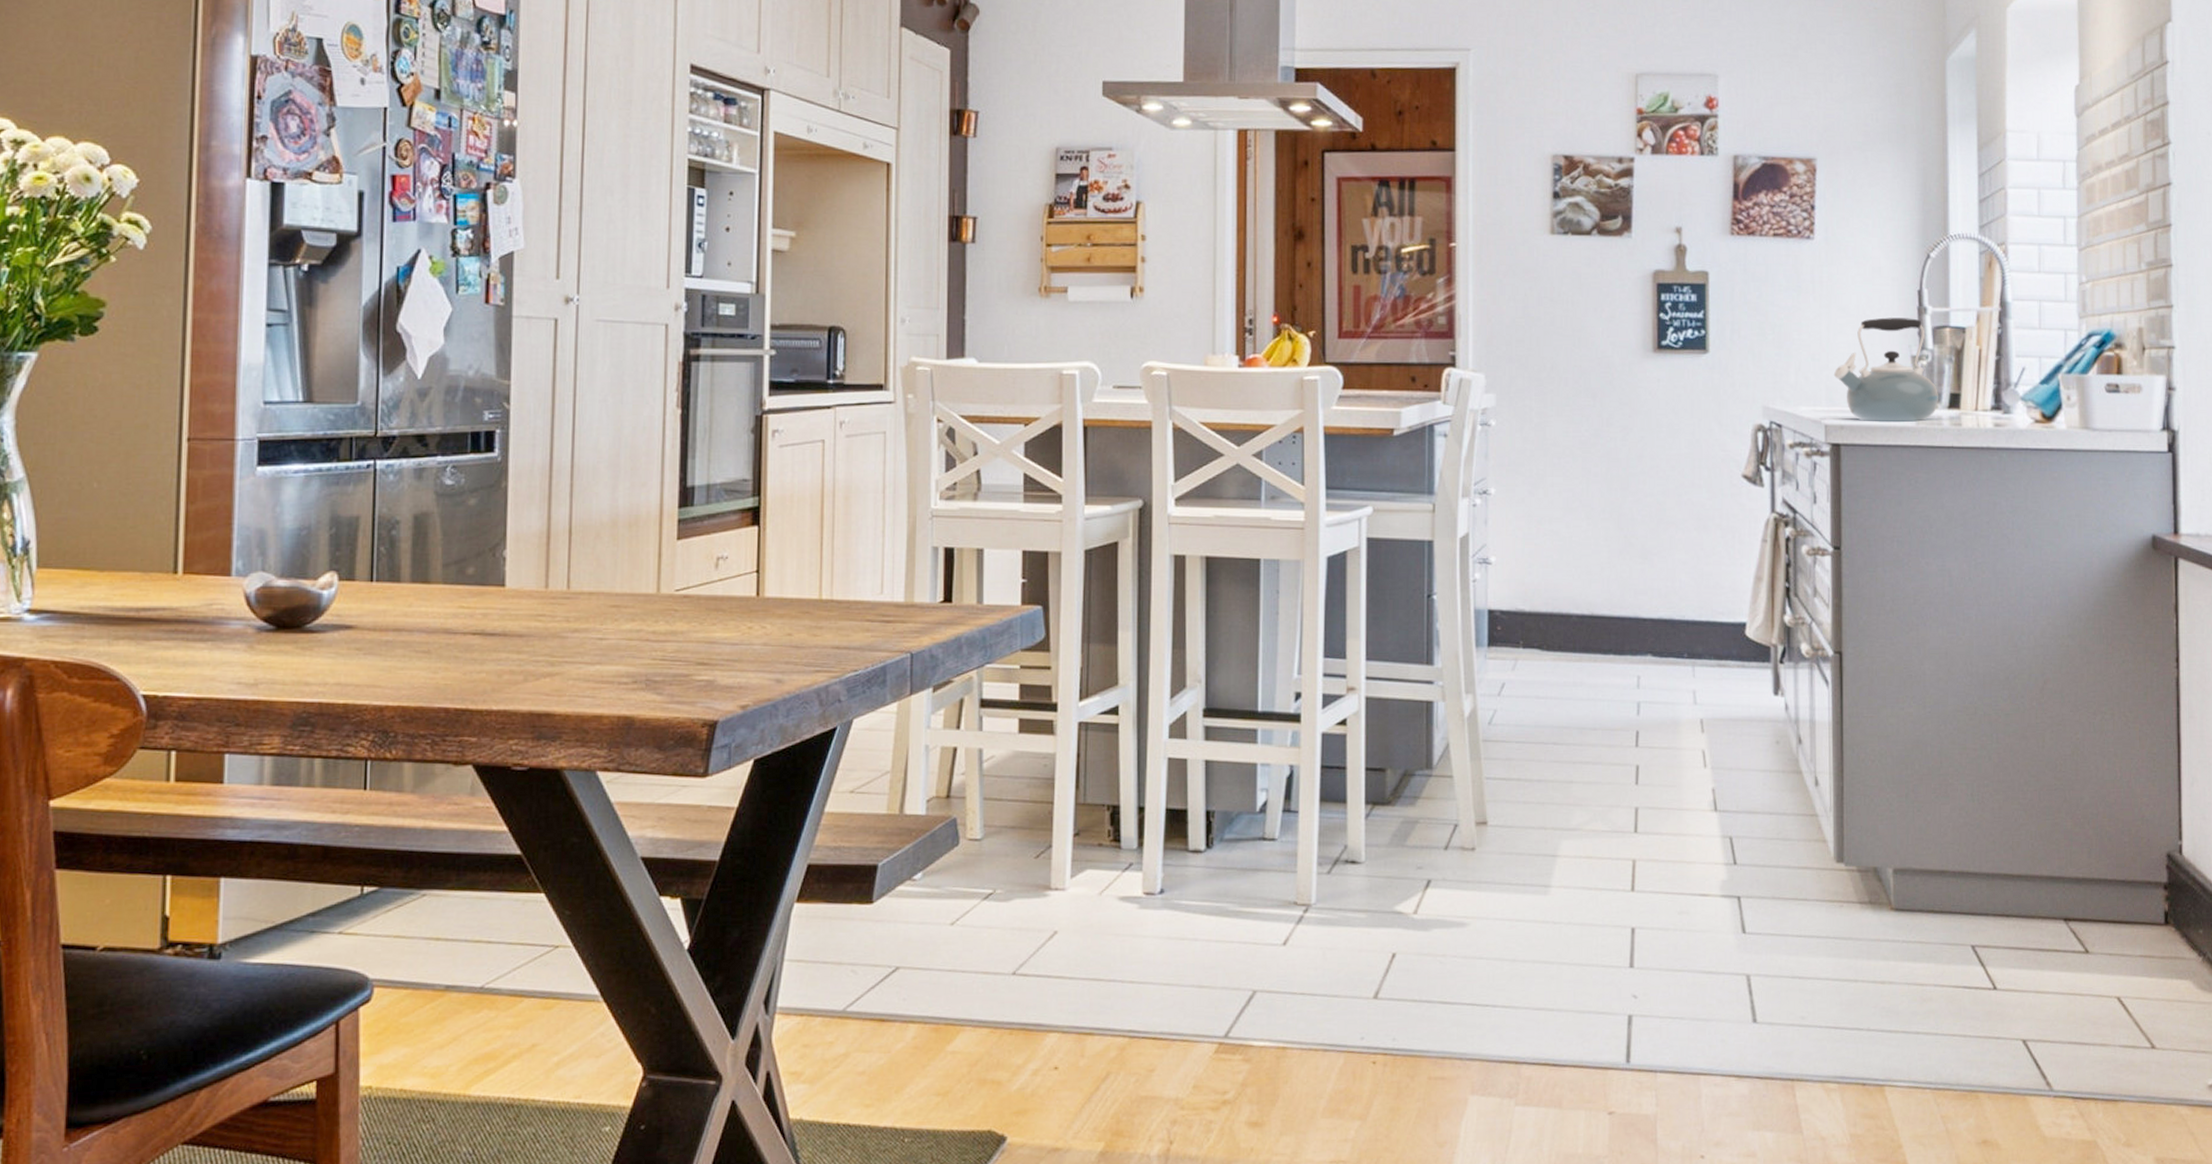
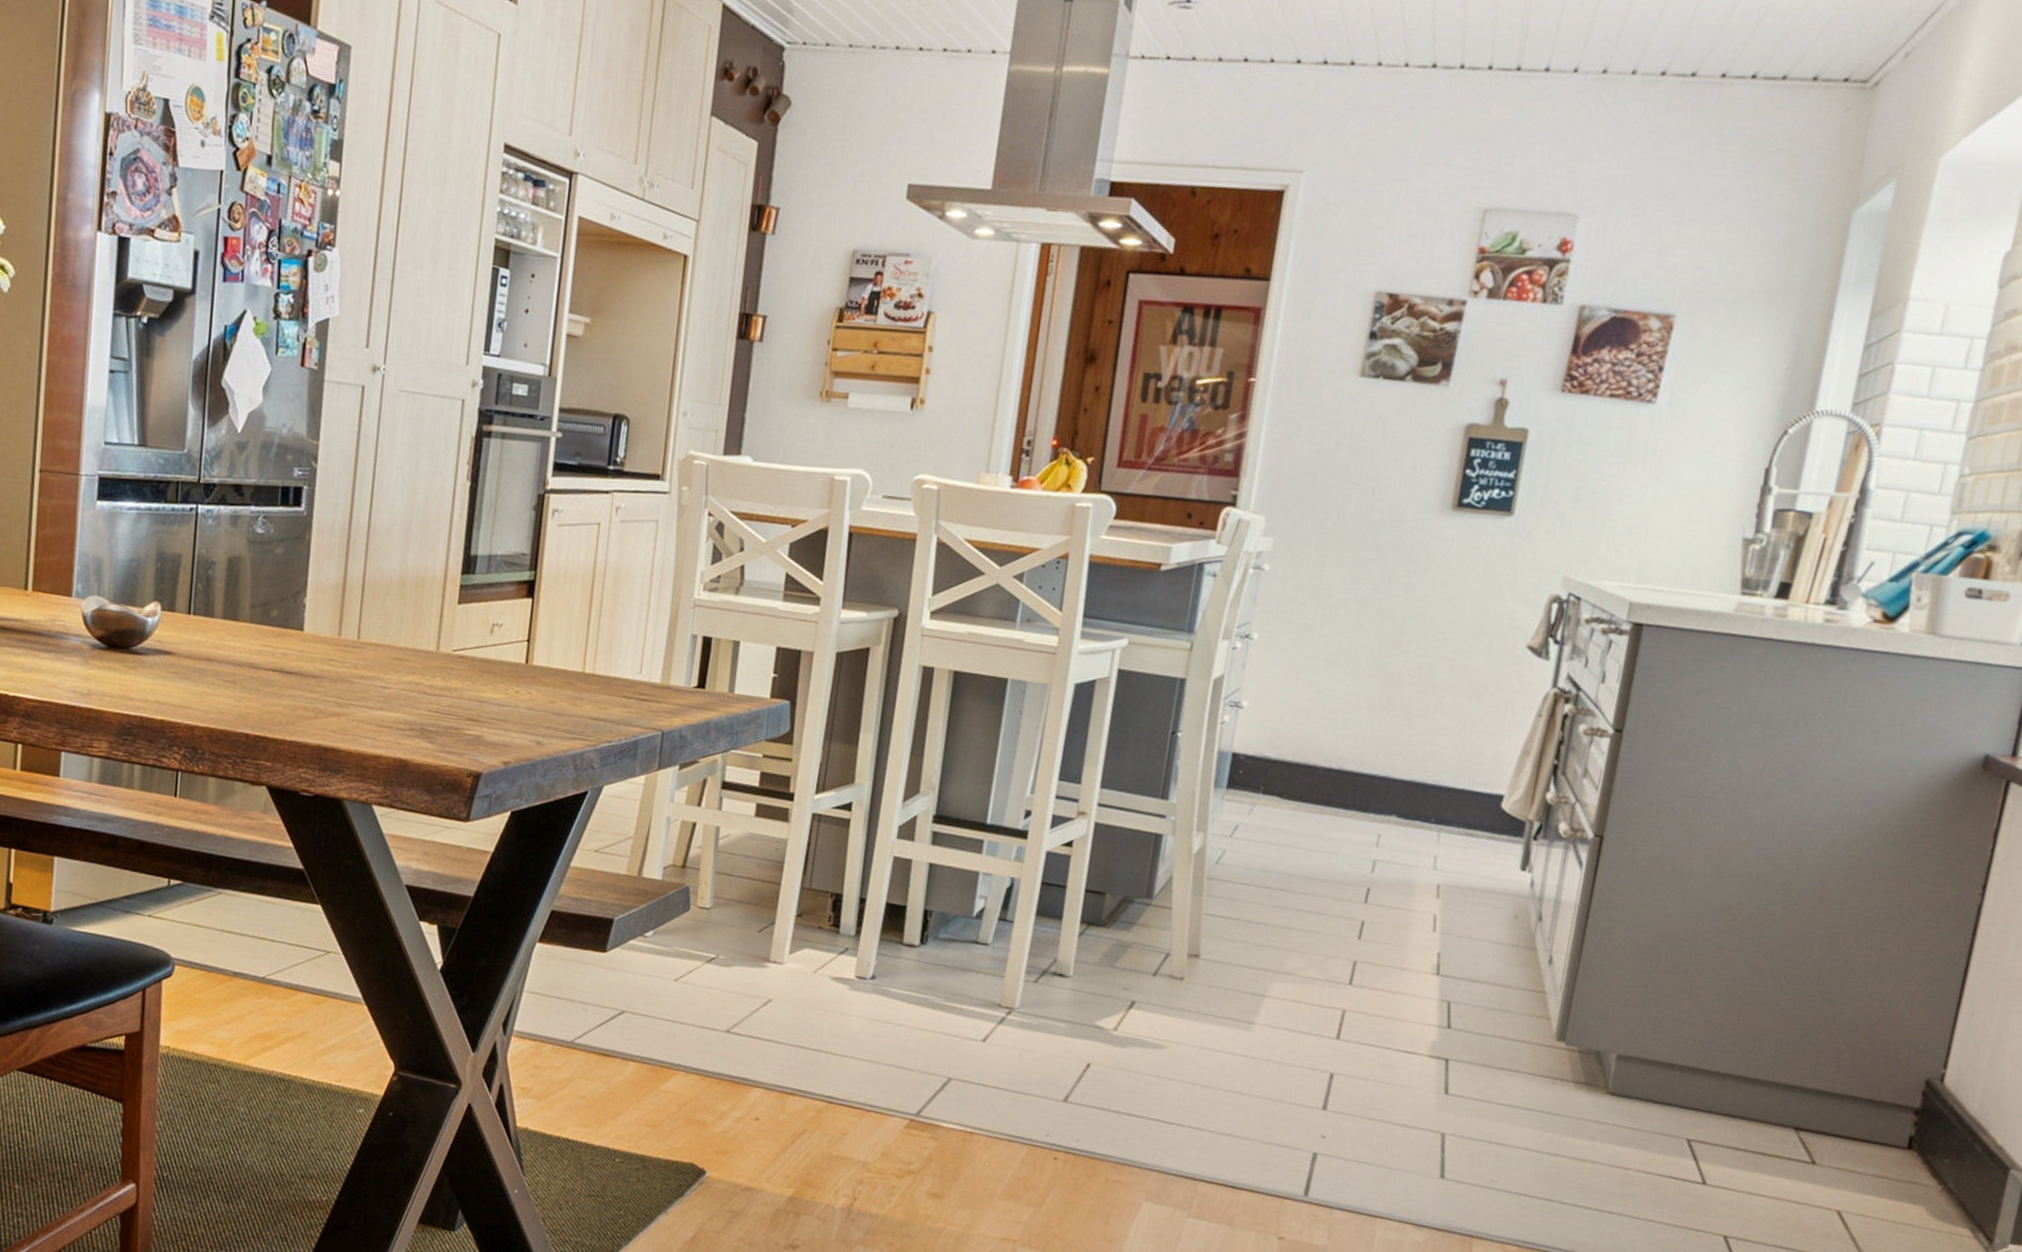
kettle: present [1833,317,1938,423] -> none [1649,494,1767,609]

